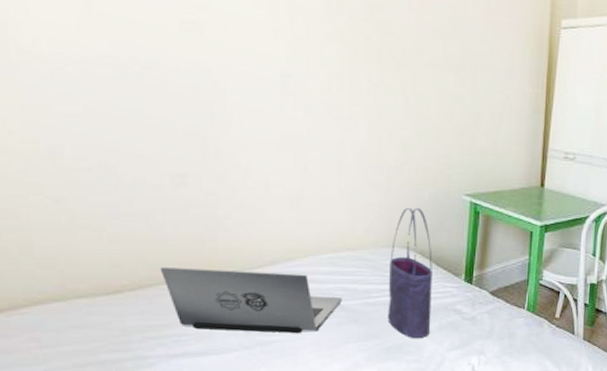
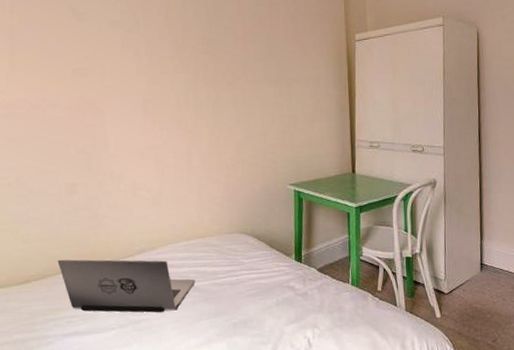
tote bag: present [388,207,433,339] -> none [232,198,269,315]

